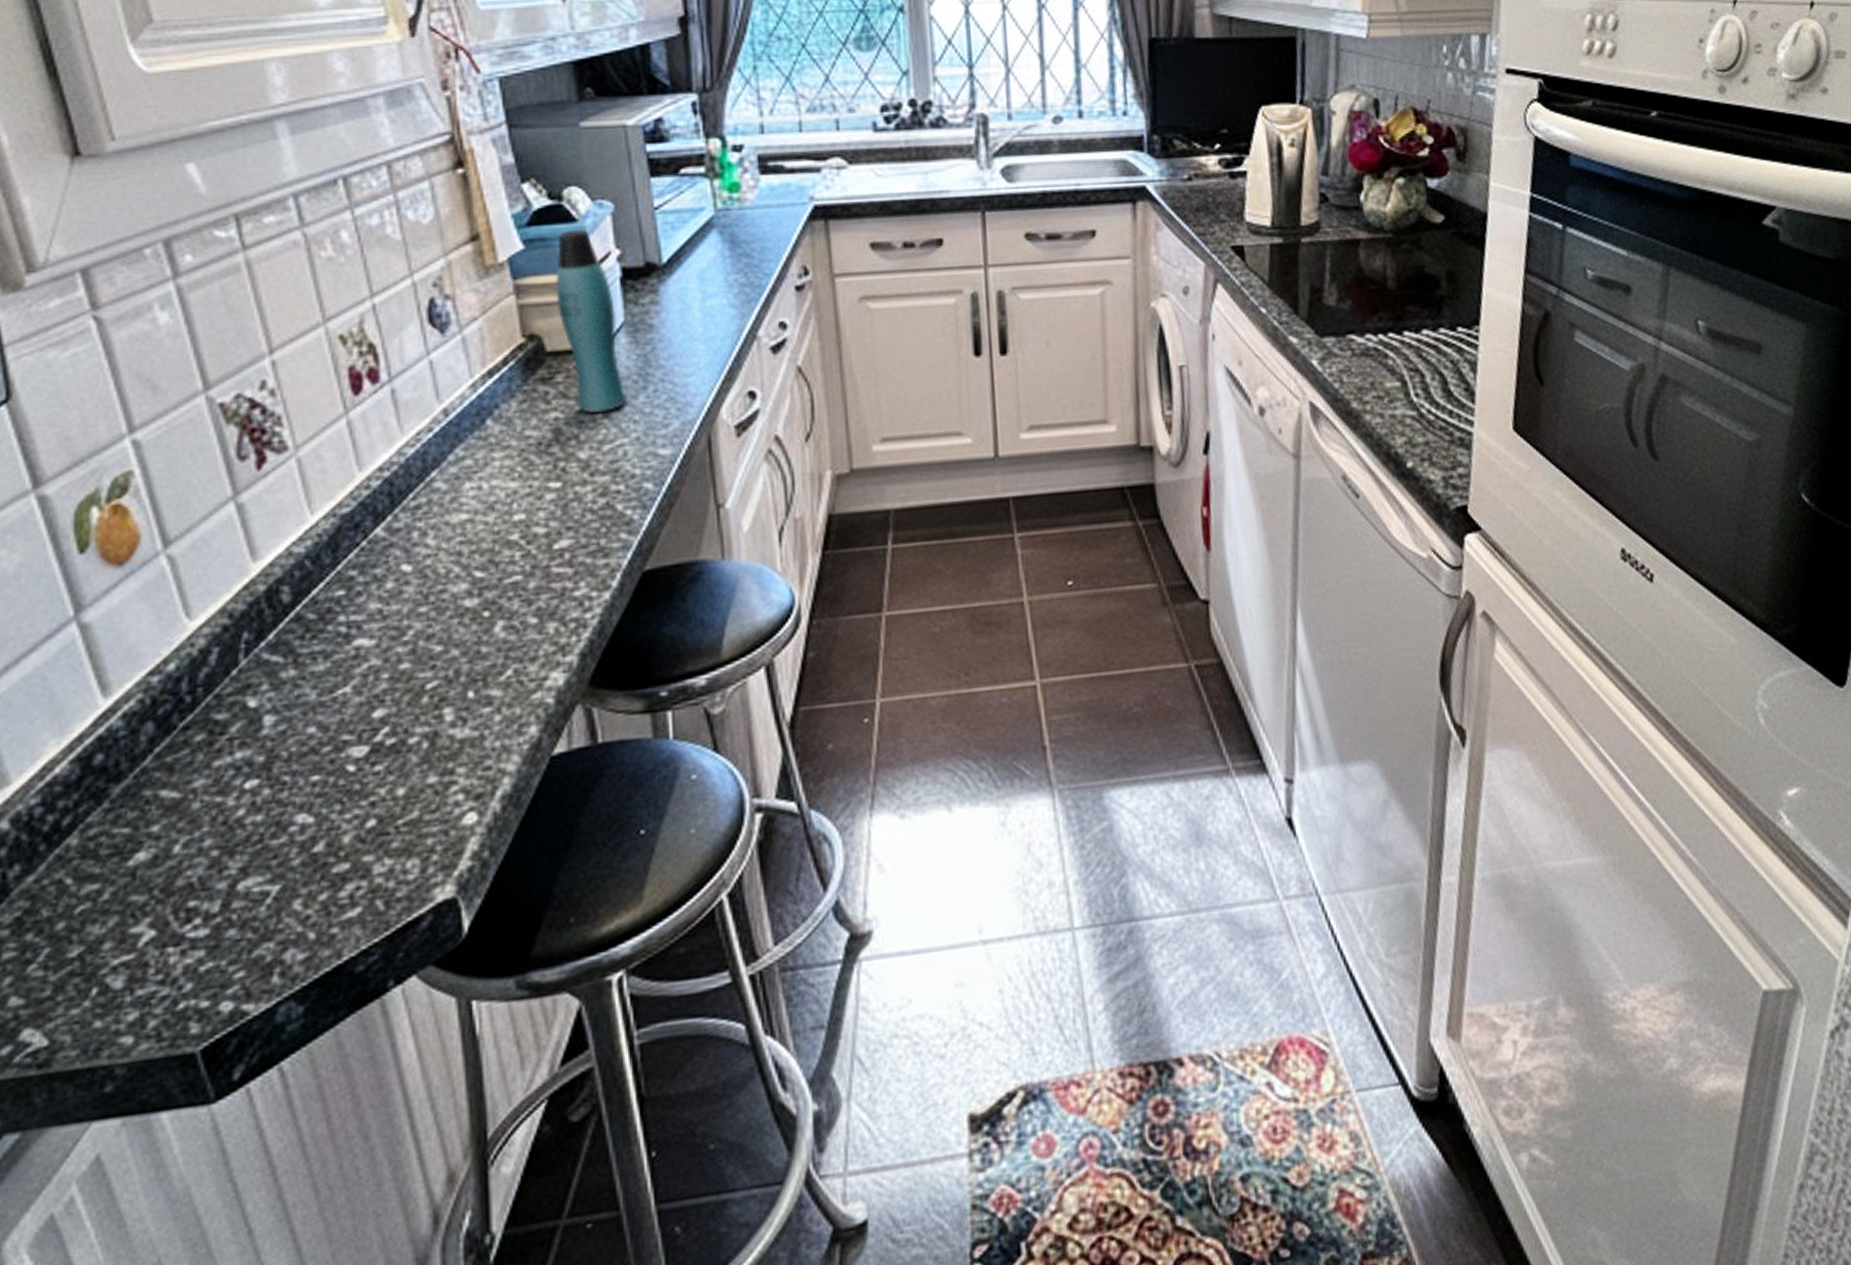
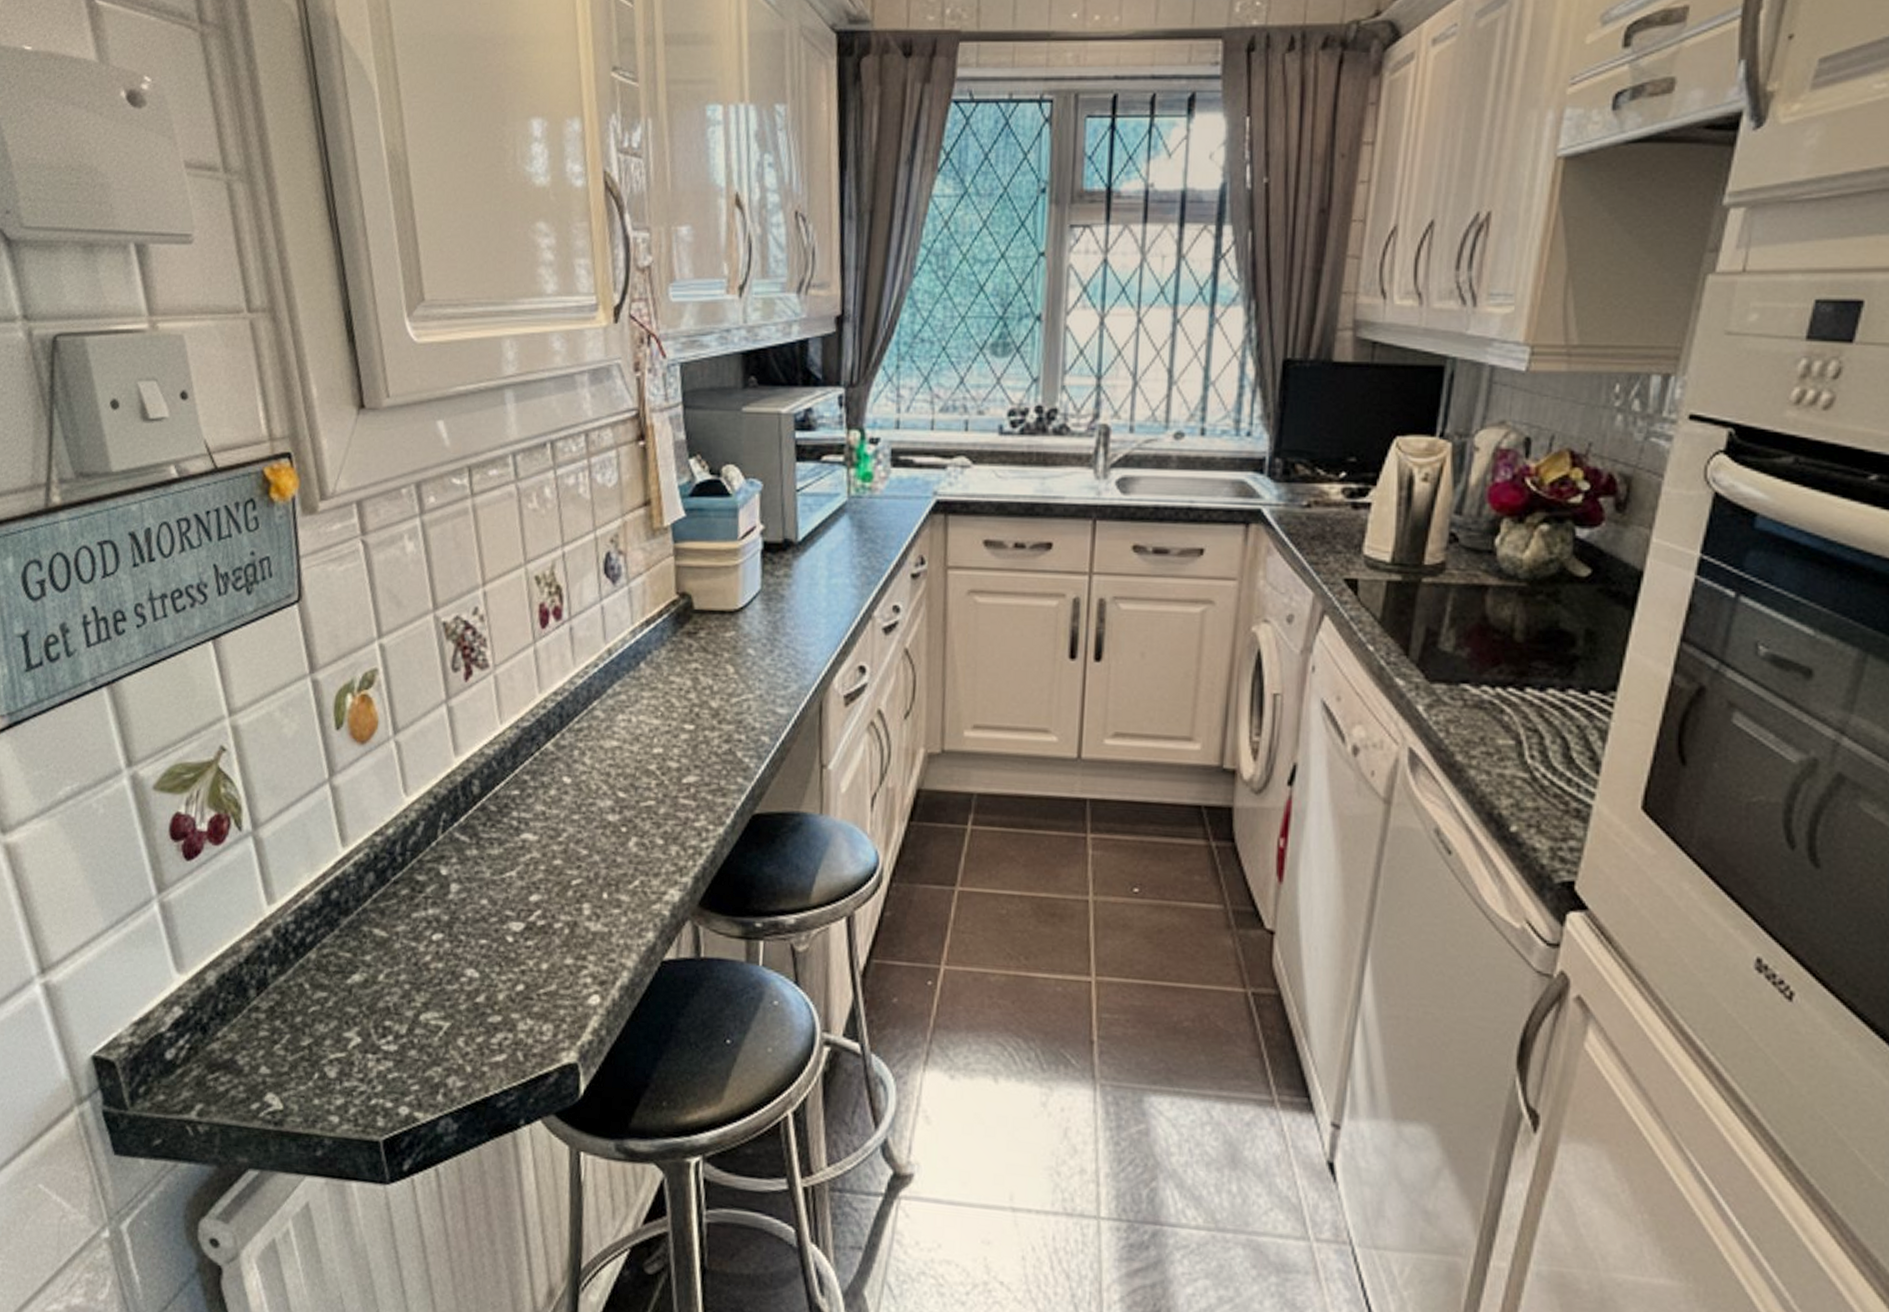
bottle: present [555,229,628,414] -> none [706,503,756,669]

